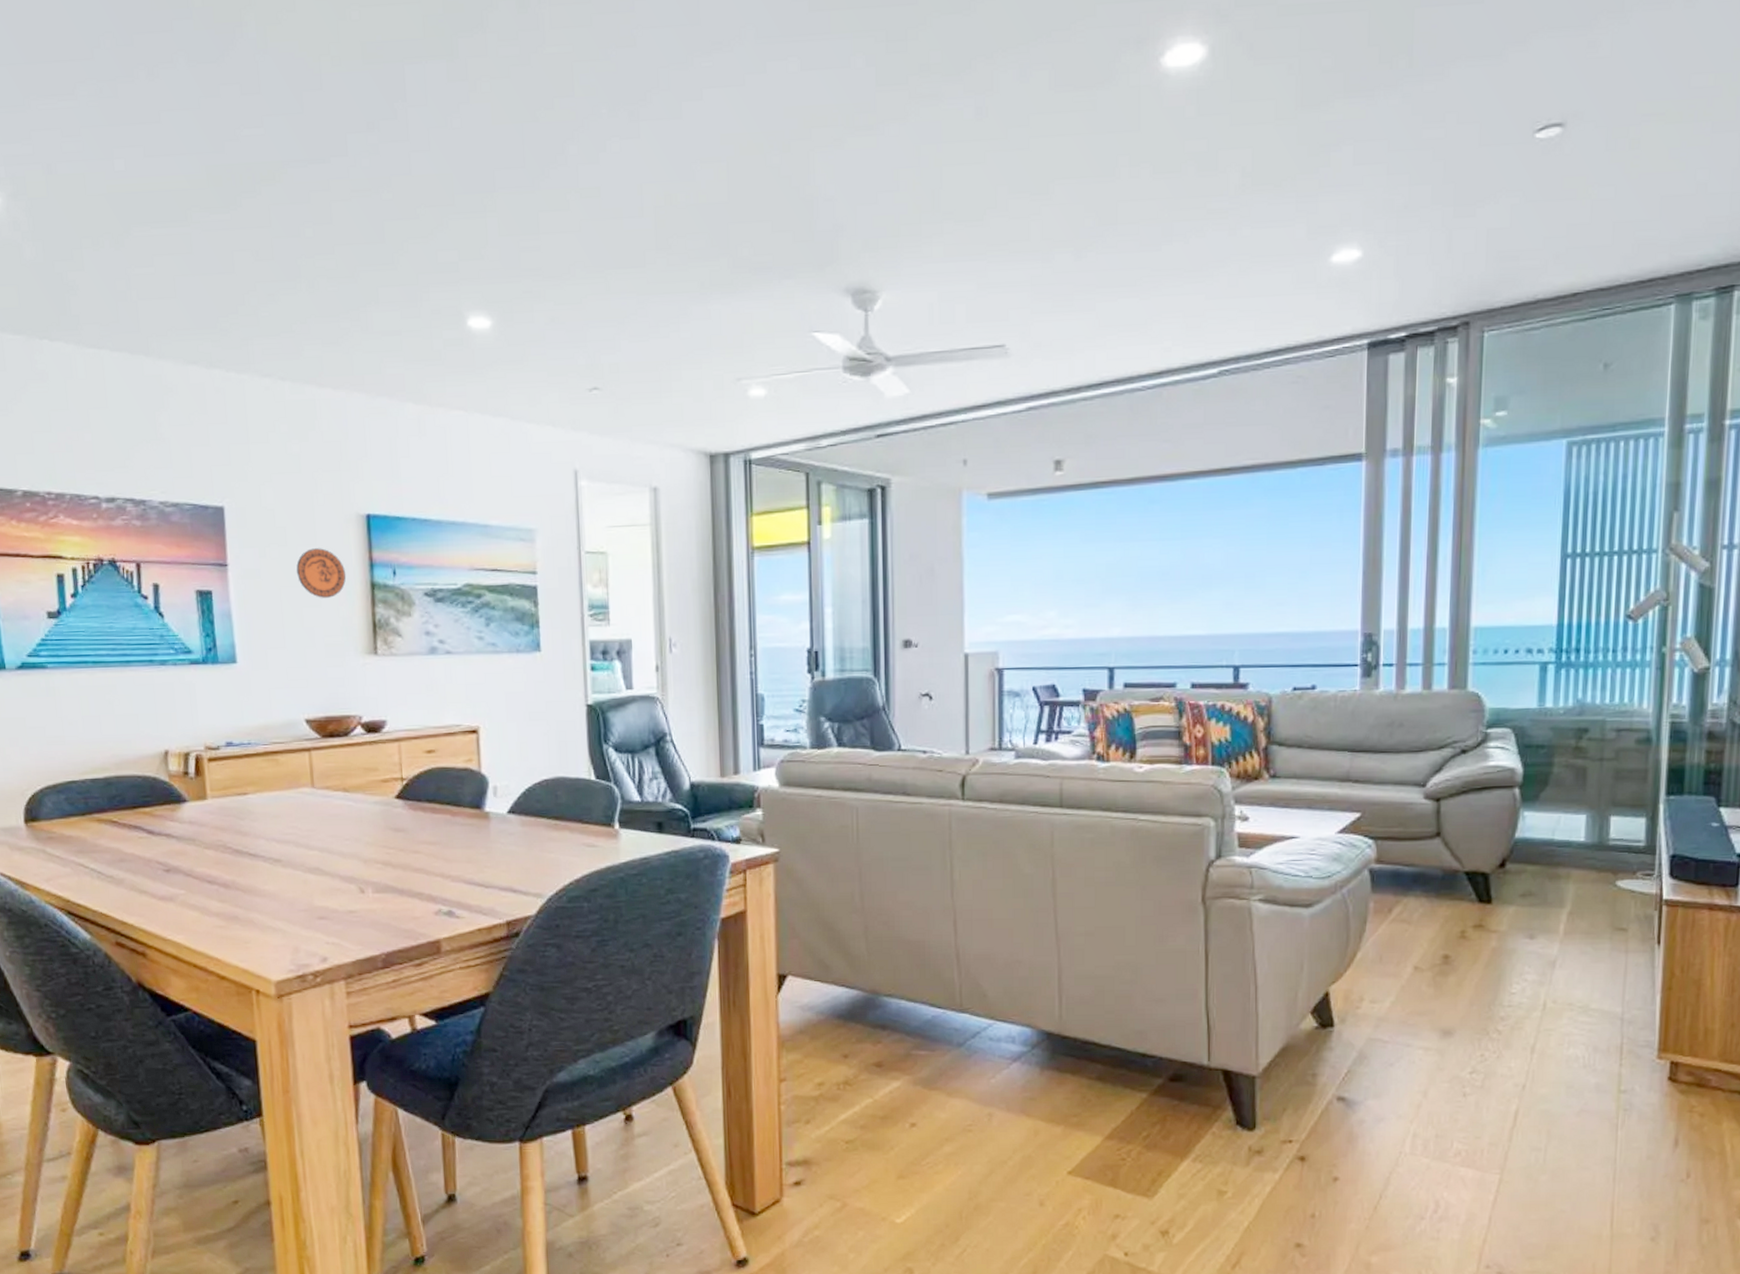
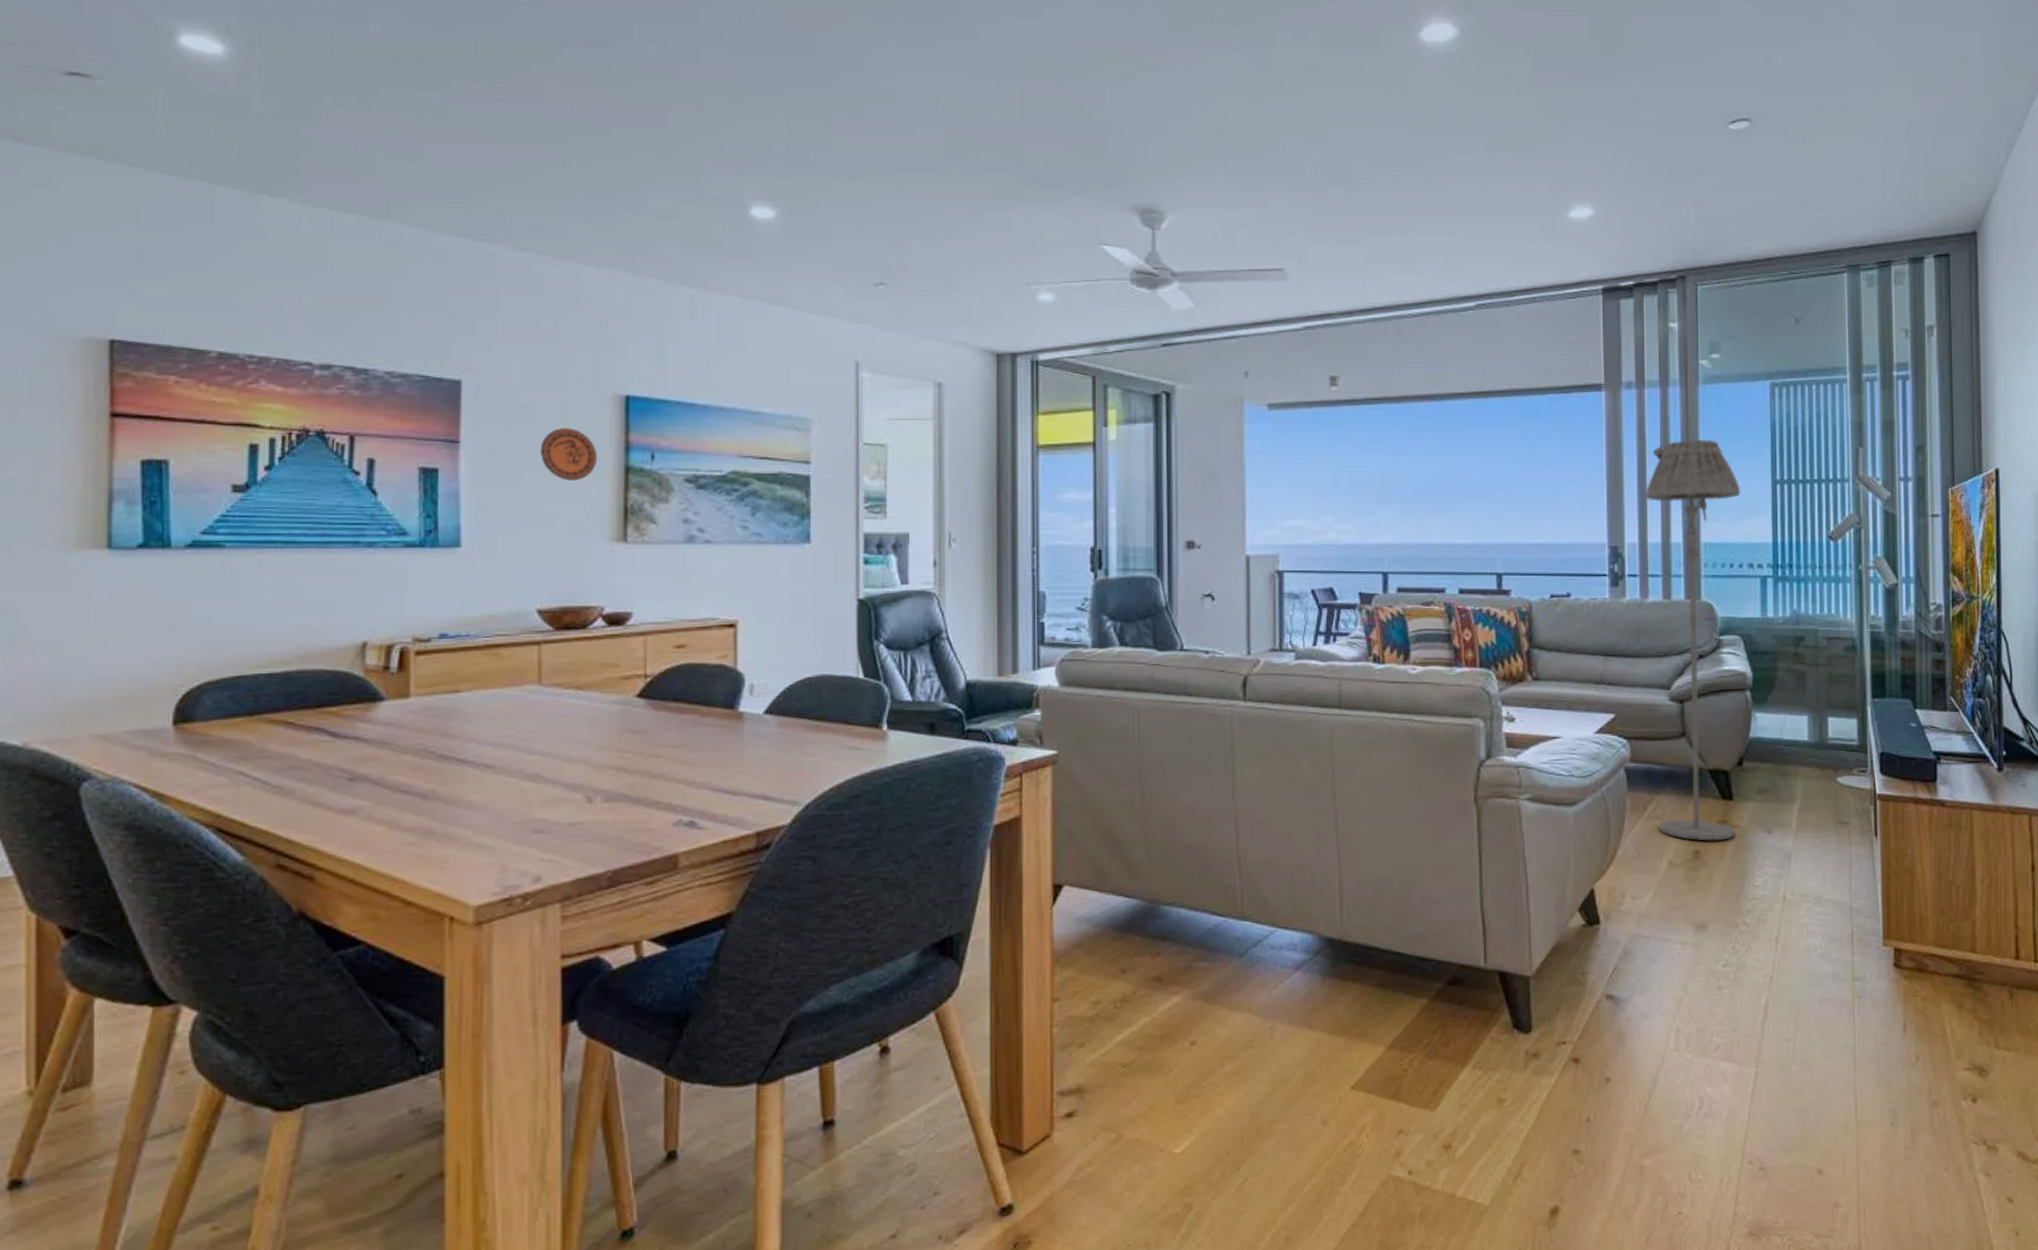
floor lamp: none [1405,510,1523,946] -> present [1645,439,1741,841]

